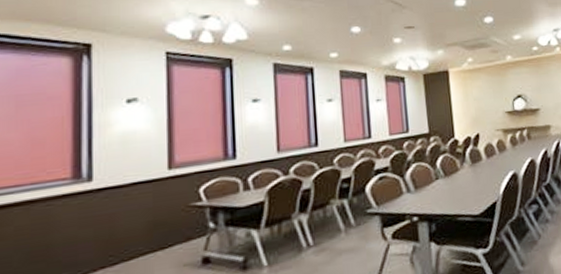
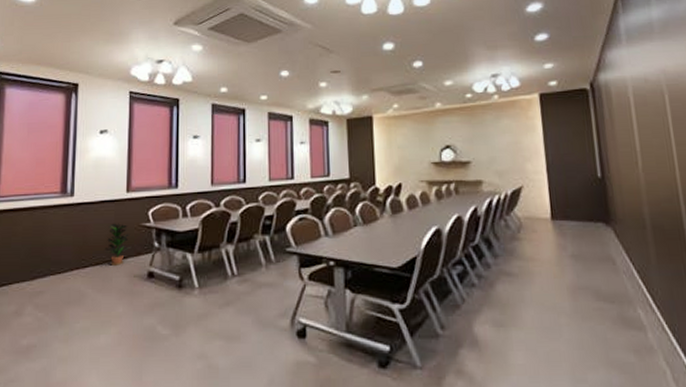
potted plant: none [141,206,179,257] -> present [104,223,132,266]

